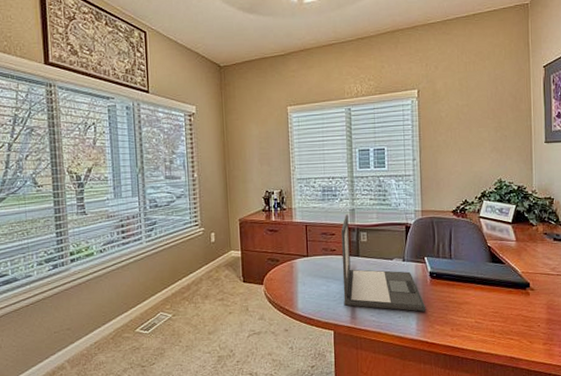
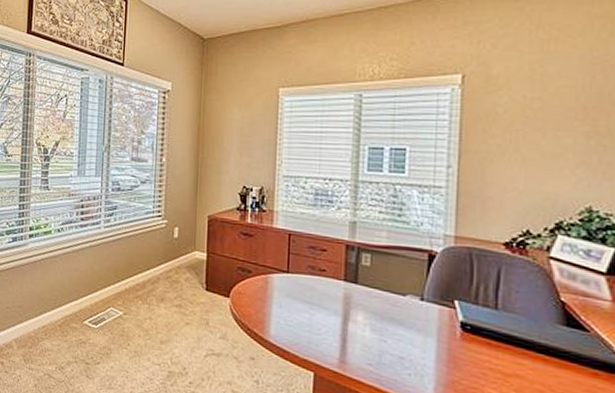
laptop: present [341,214,426,312] -> none [331,227,452,375]

